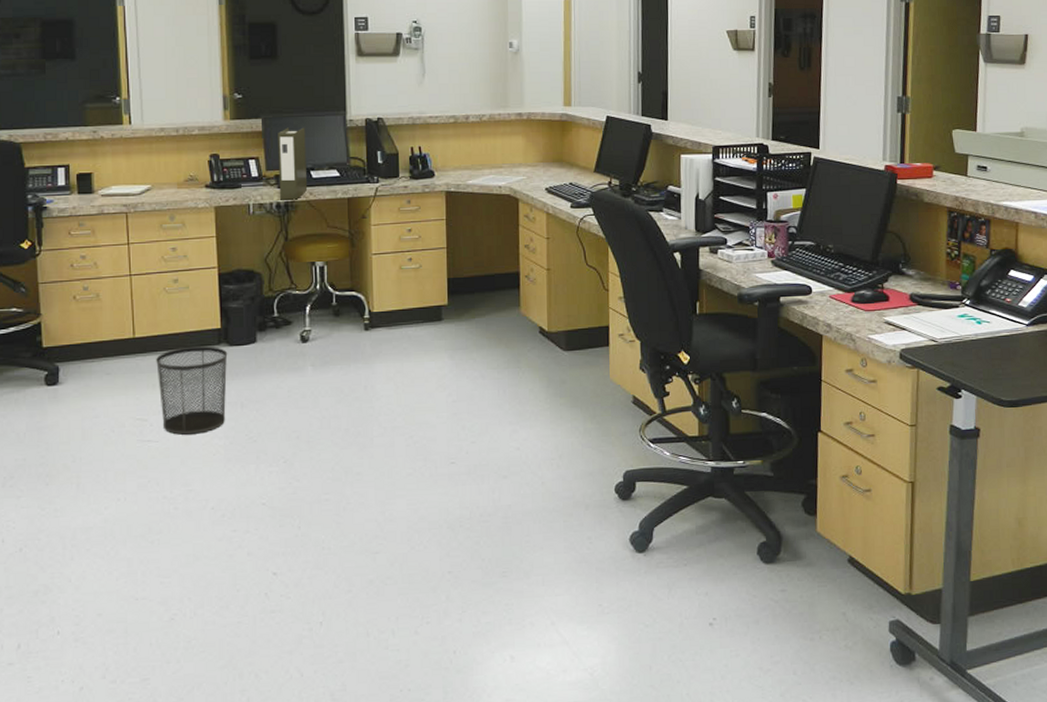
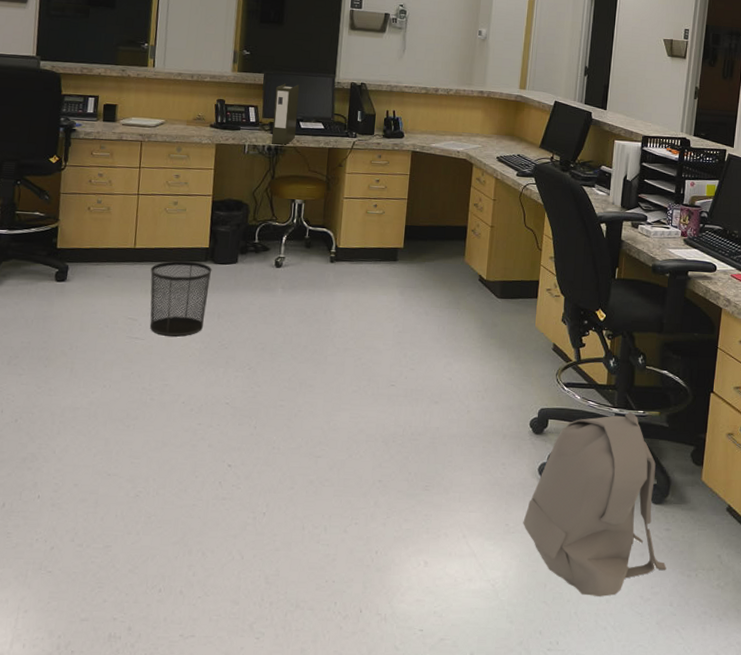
backpack: none [618,463,786,674] -> present [523,411,666,597]

